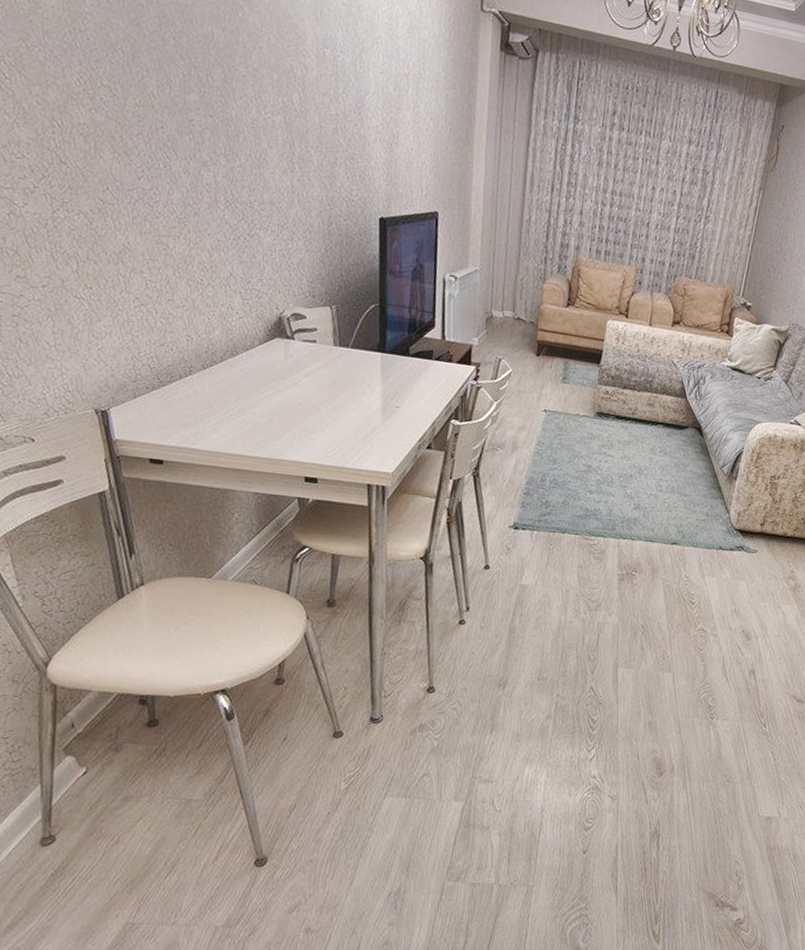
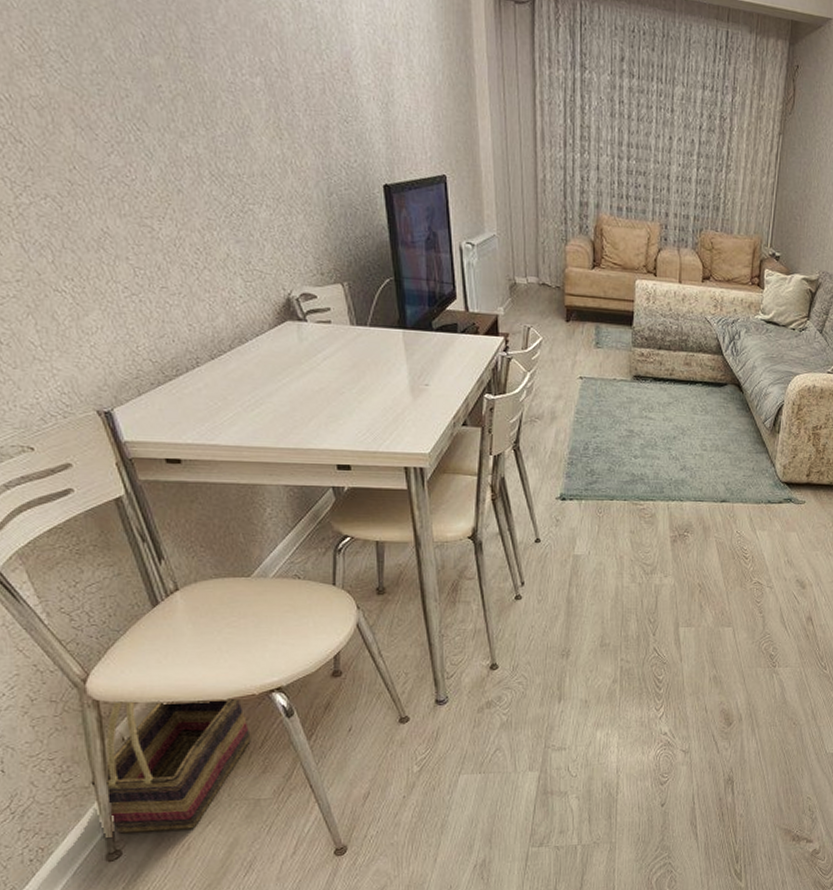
basket: none [37,686,191,823] -> present [90,698,251,834]

